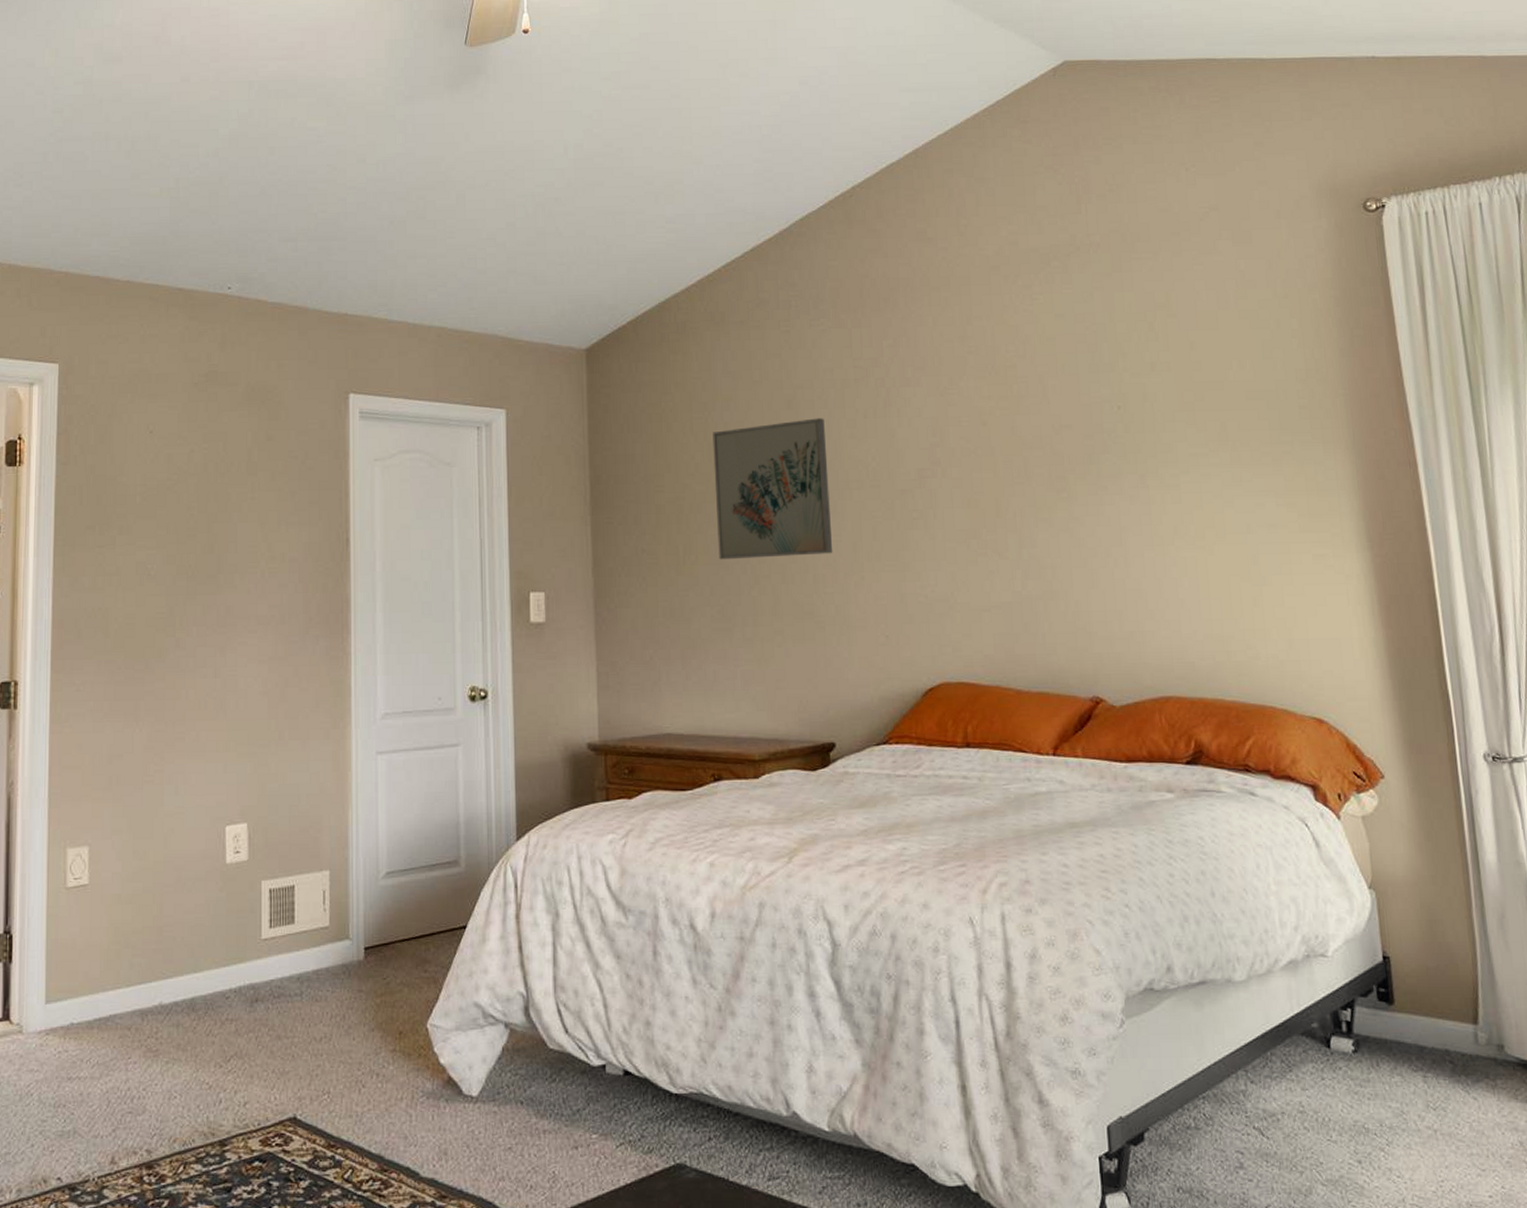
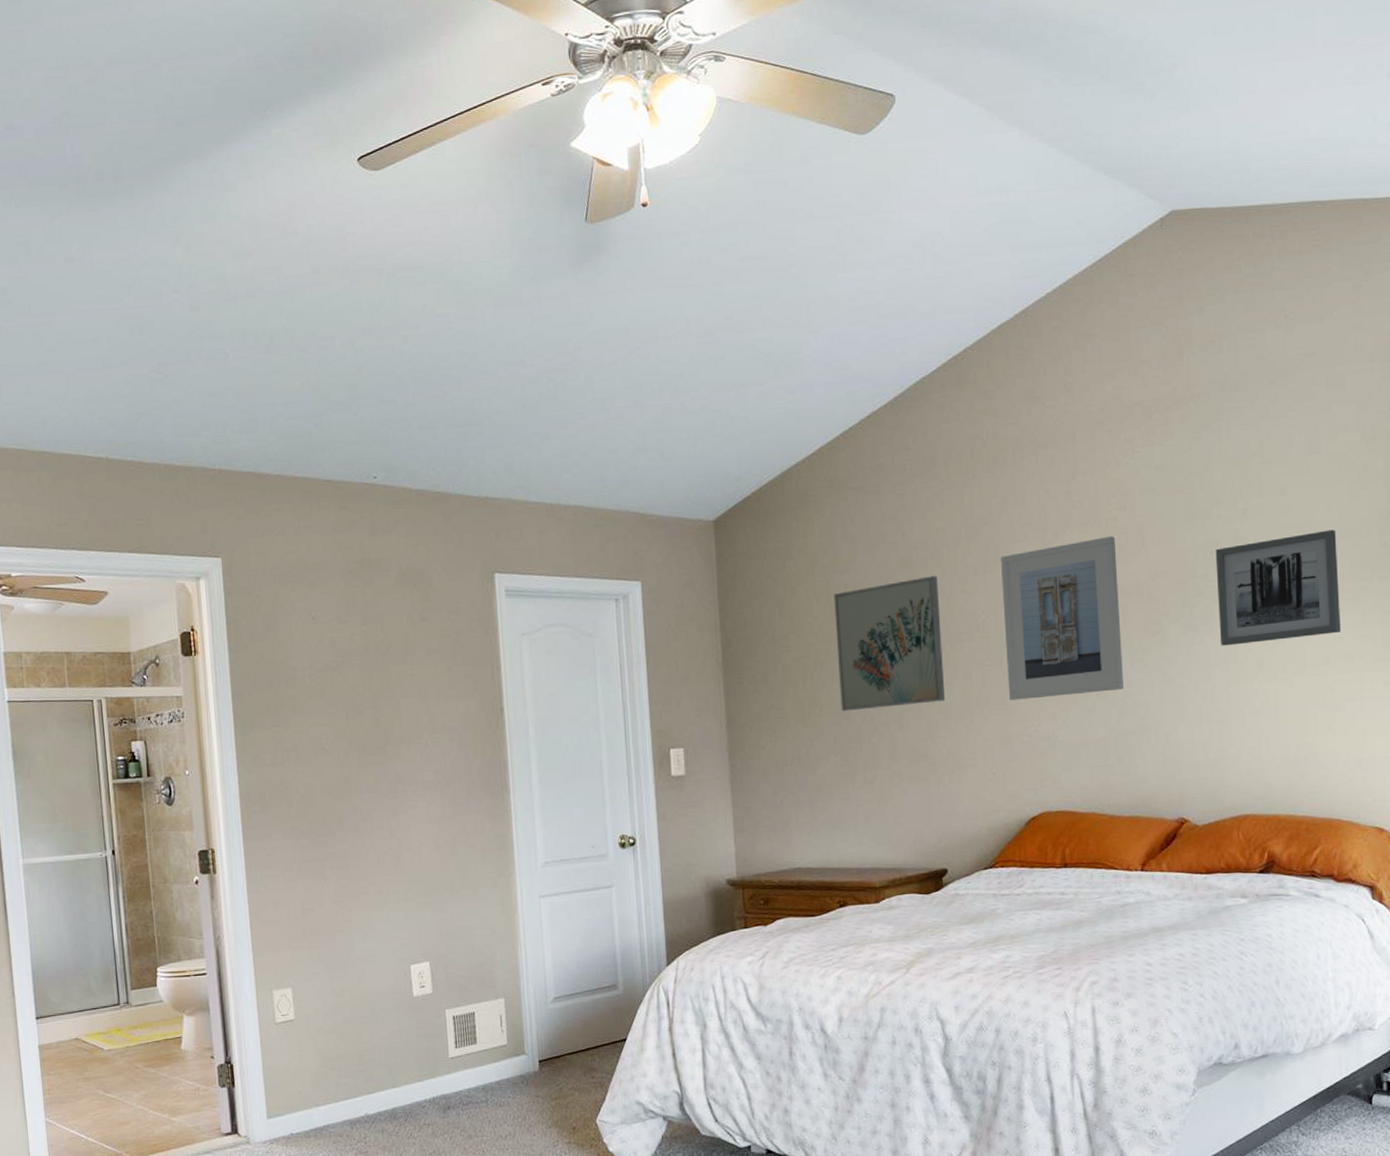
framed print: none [892,385,1028,556] -> present [1001,536,1123,700]
wall art: none [1122,389,1262,508] -> present [1215,529,1341,646]

